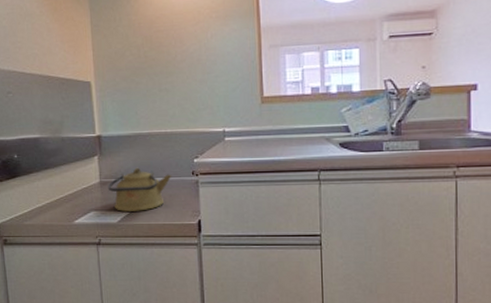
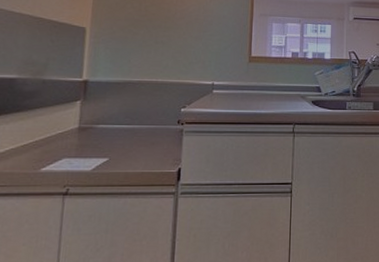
kettle: present [107,167,172,212] -> none [86,114,157,159]

